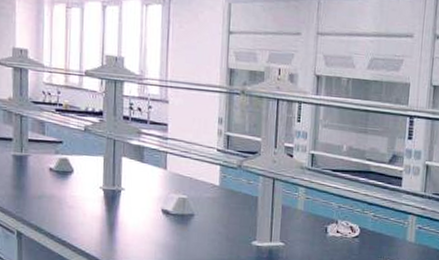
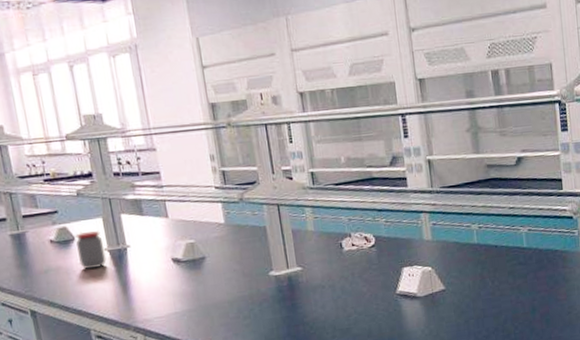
jar: none [74,166,100,205] -> present [75,231,107,269]

